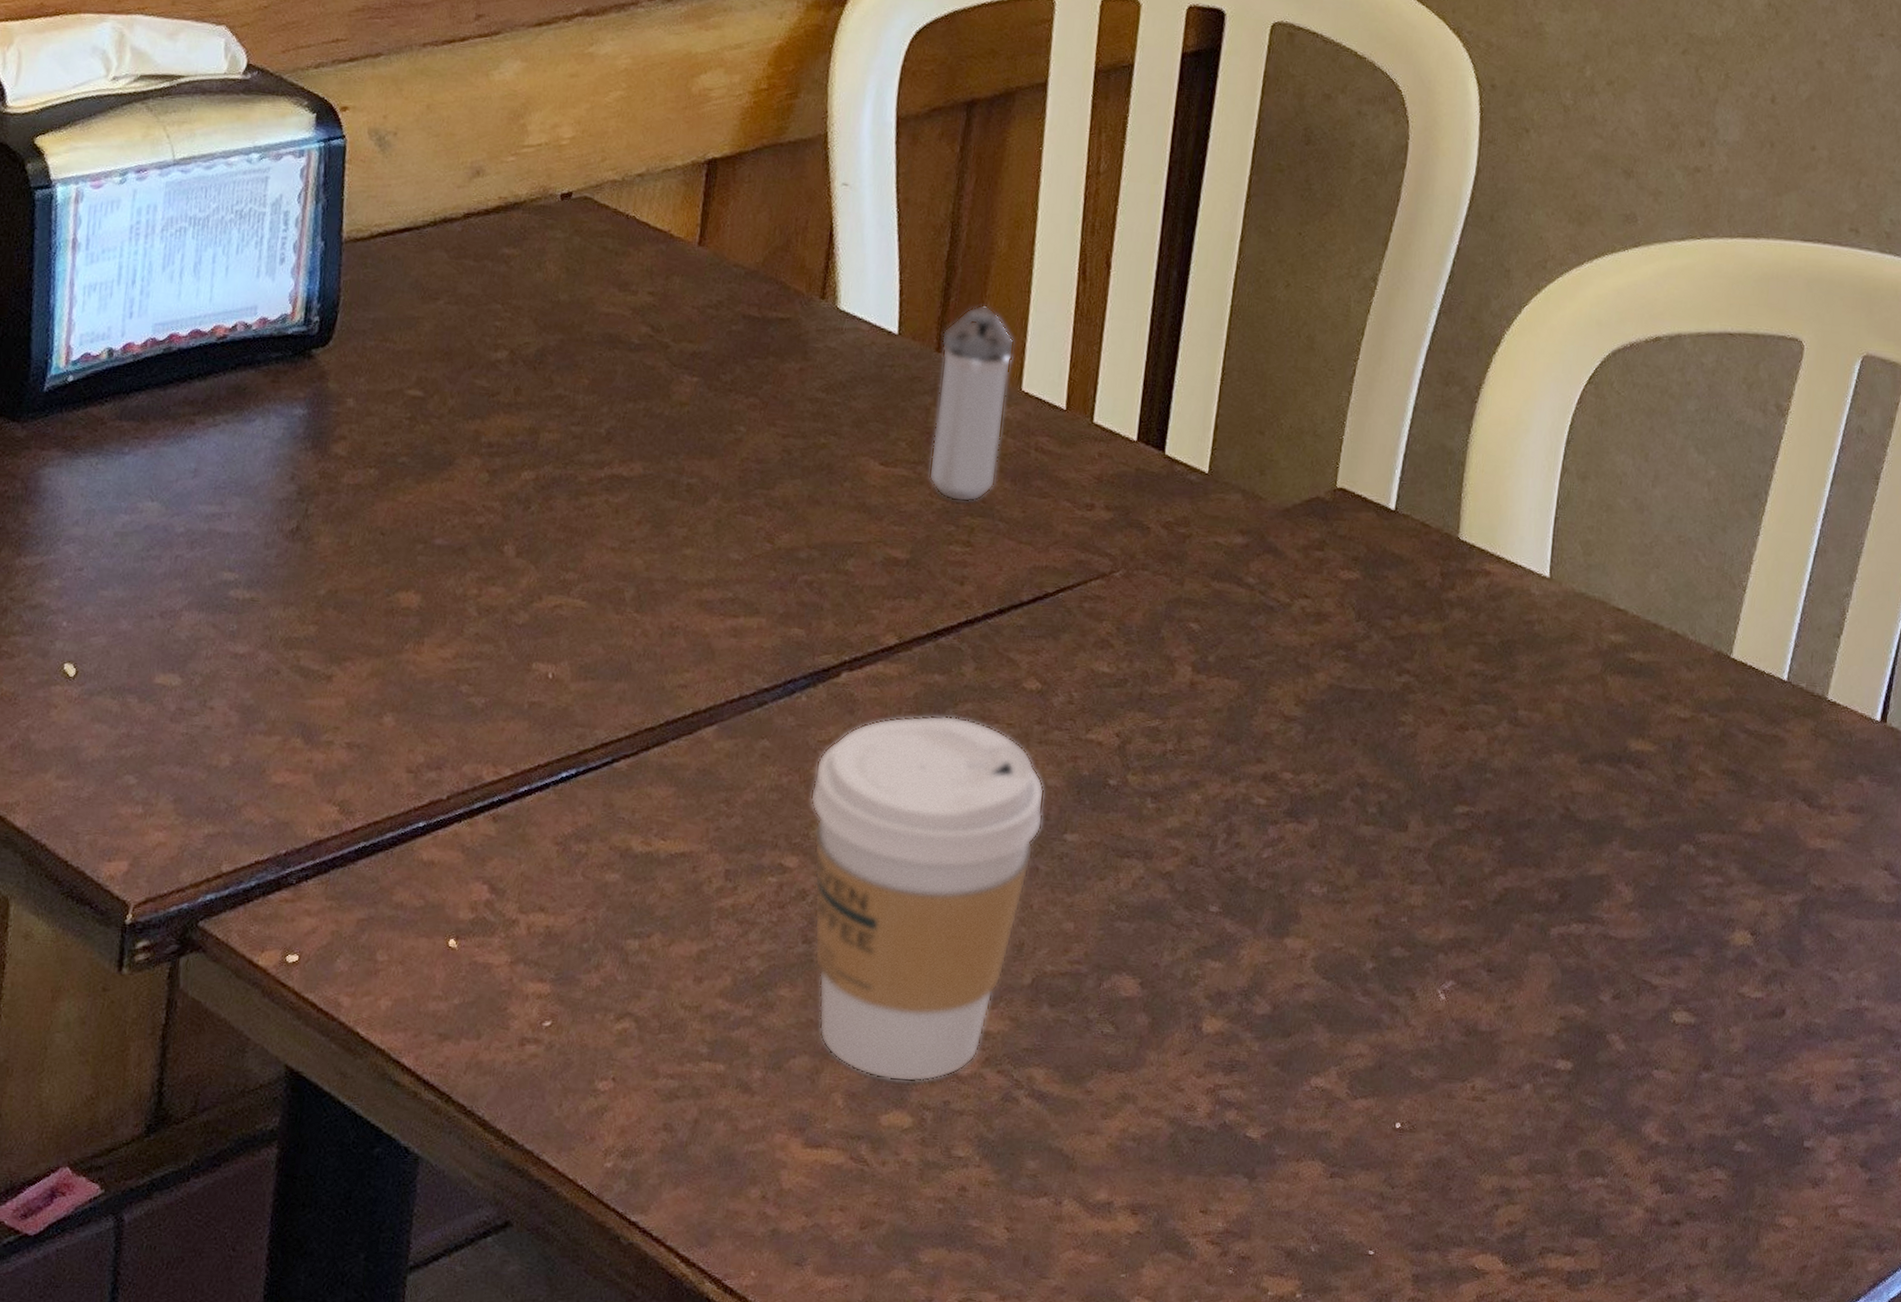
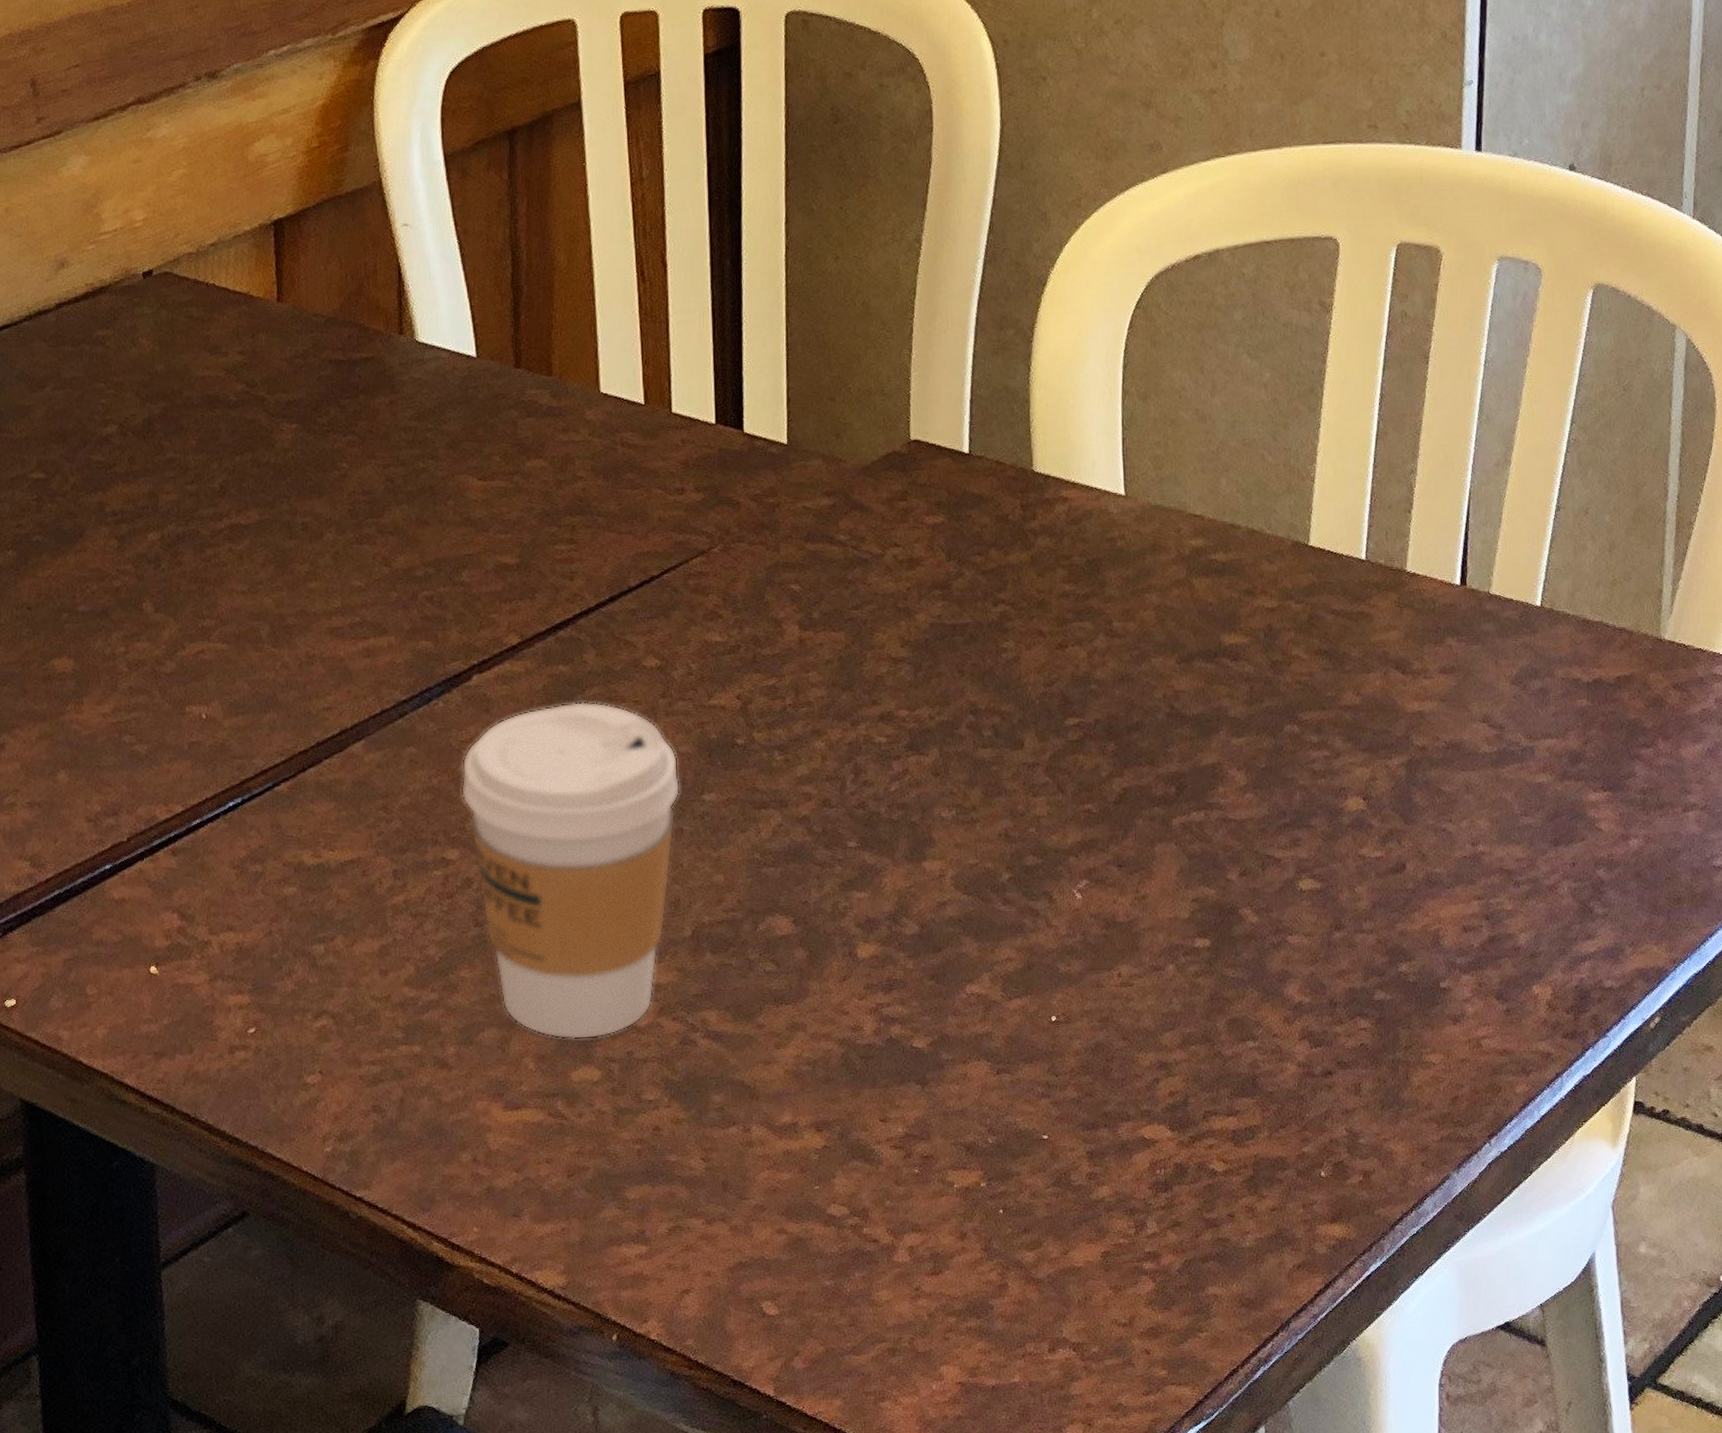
shaker: present [928,305,1015,503] -> none [519,318,589,504]

